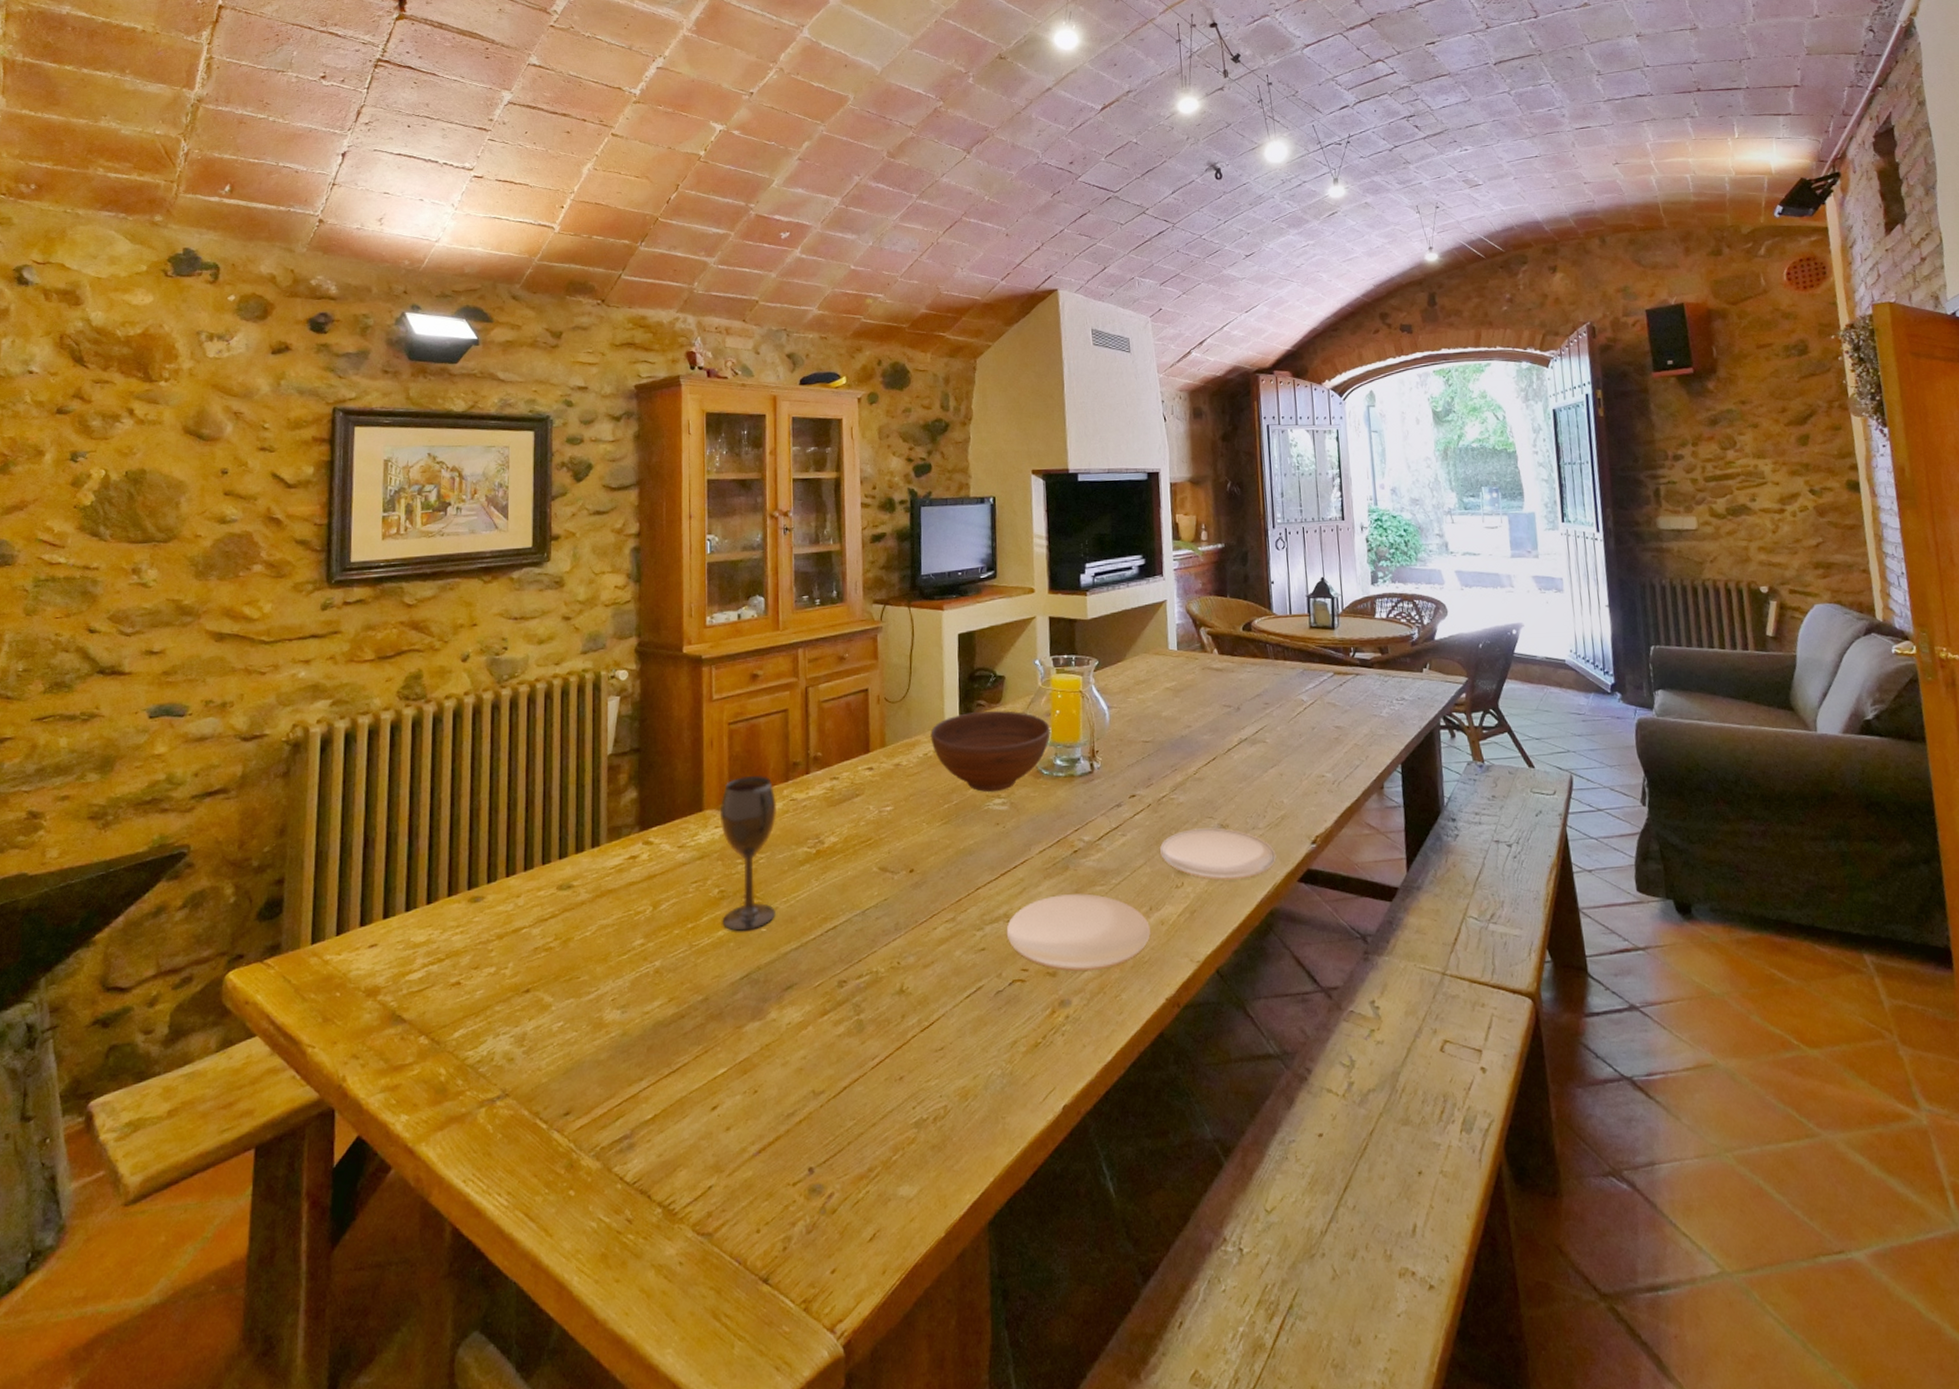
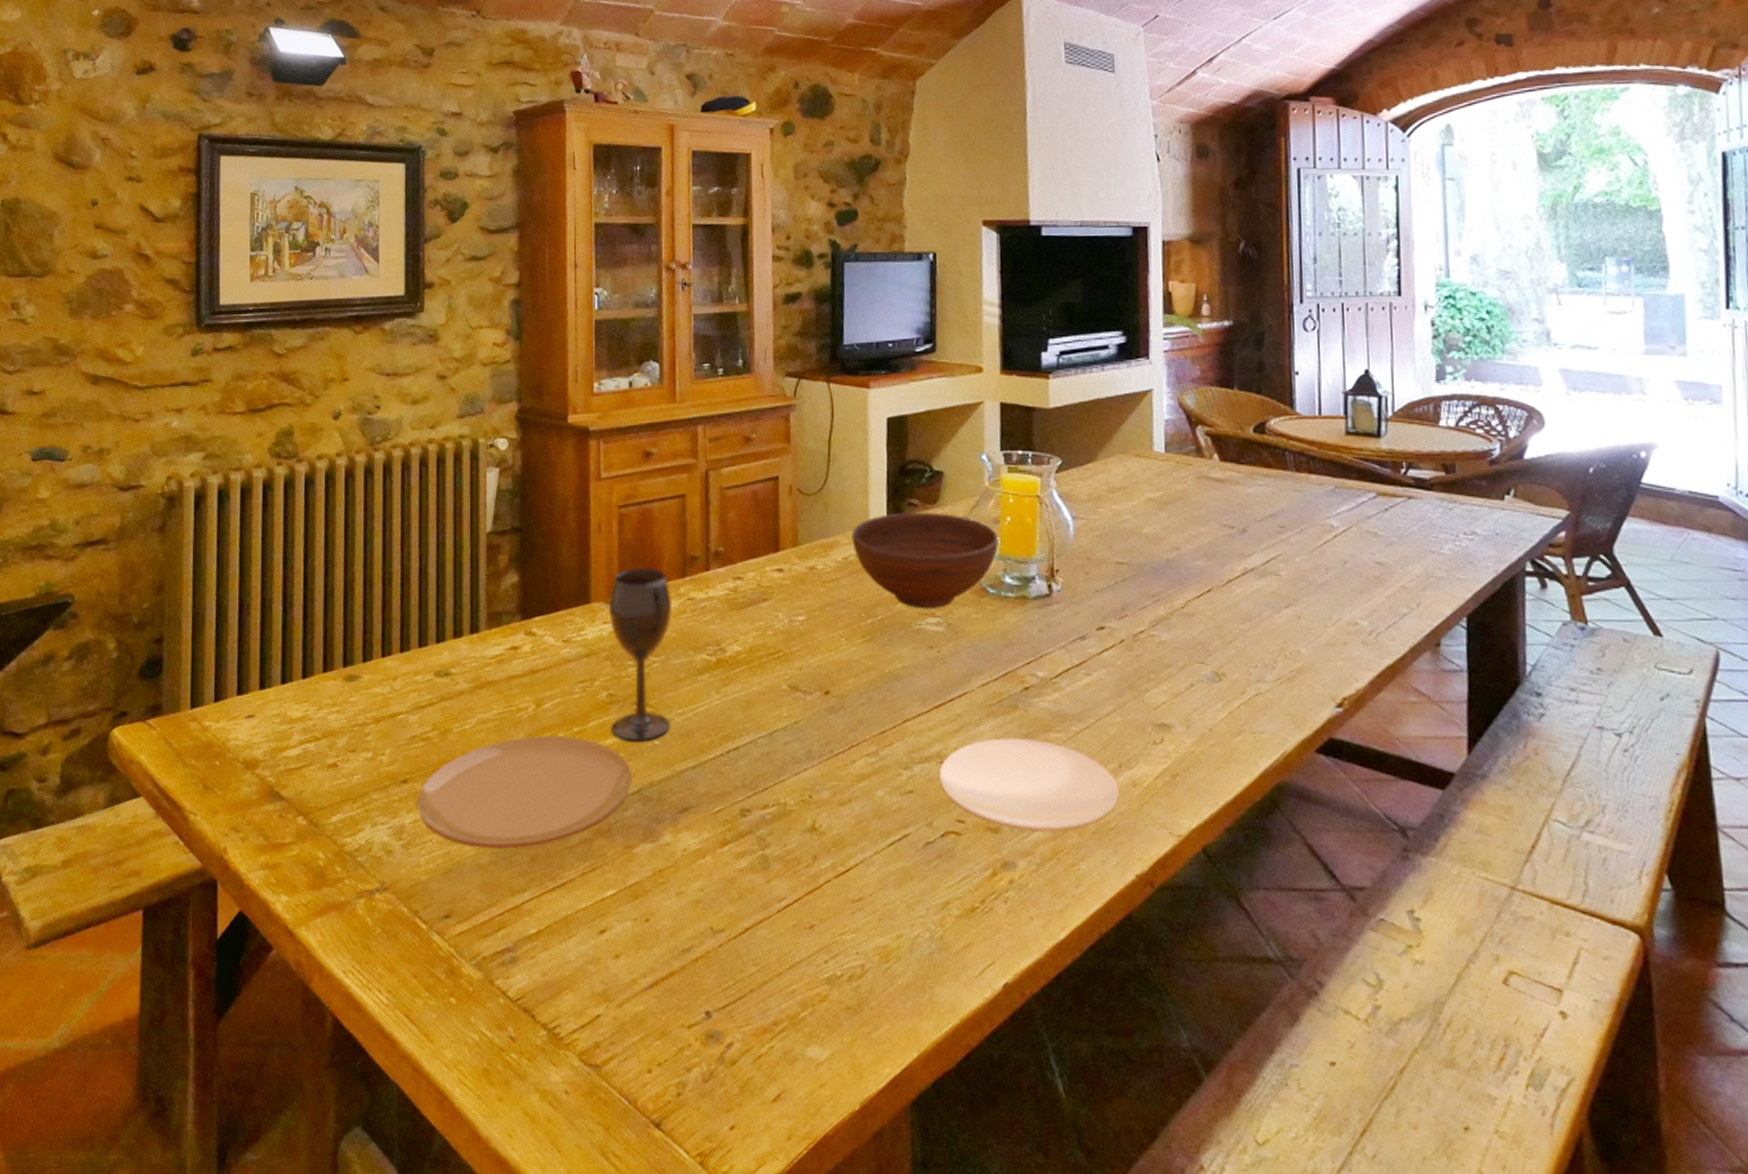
plate: none [539,932,741,1046] -> present [418,735,632,850]
plate: present [1160,827,1277,881] -> none [1134,674,1288,742]

